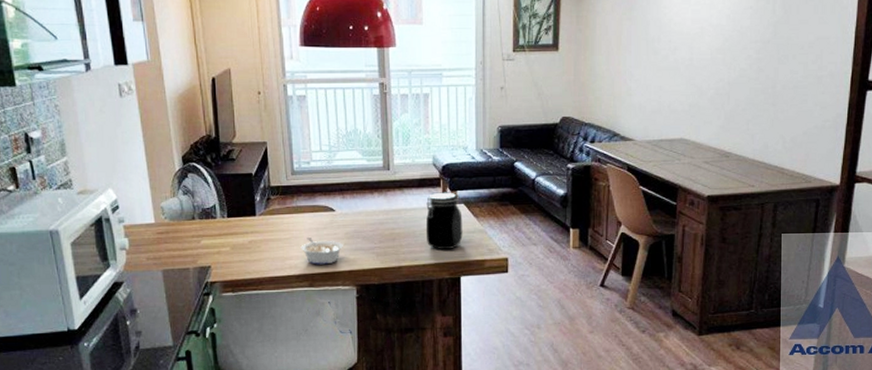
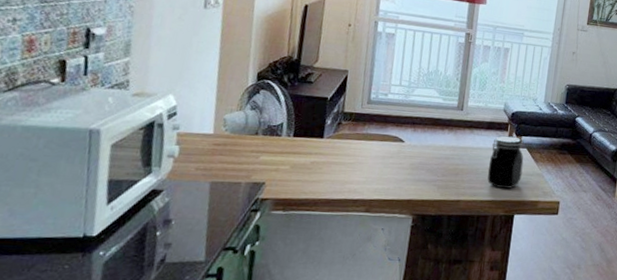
legume: present [300,236,343,265] -> none [363,163,407,192]

